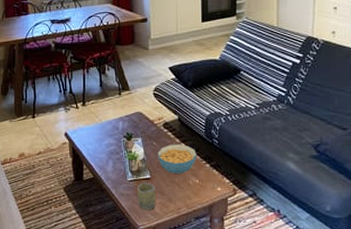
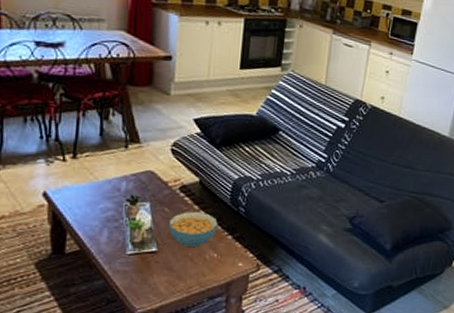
cup: present [137,182,157,211] -> none [137,256,163,291]

